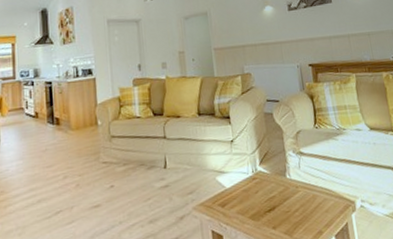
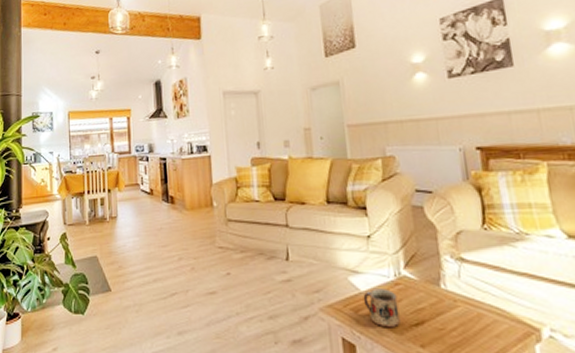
mug: none [228,183,257,217] -> present [363,289,400,328]

